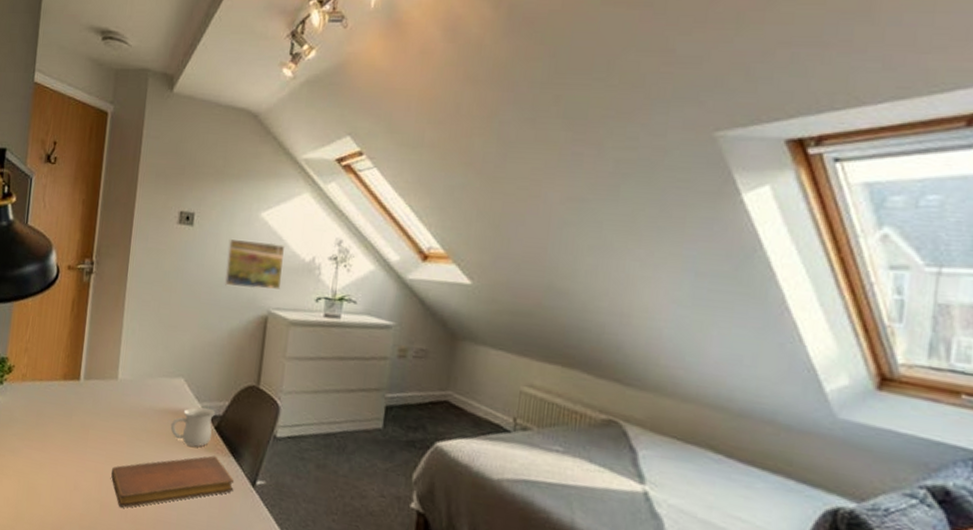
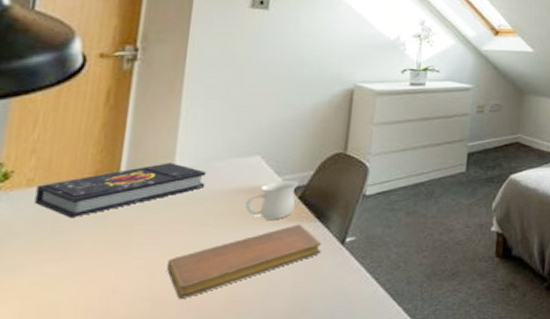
book: none [26,374,142,414] -> present [34,163,207,217]
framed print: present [224,238,285,290] -> none [306,21,370,66]

